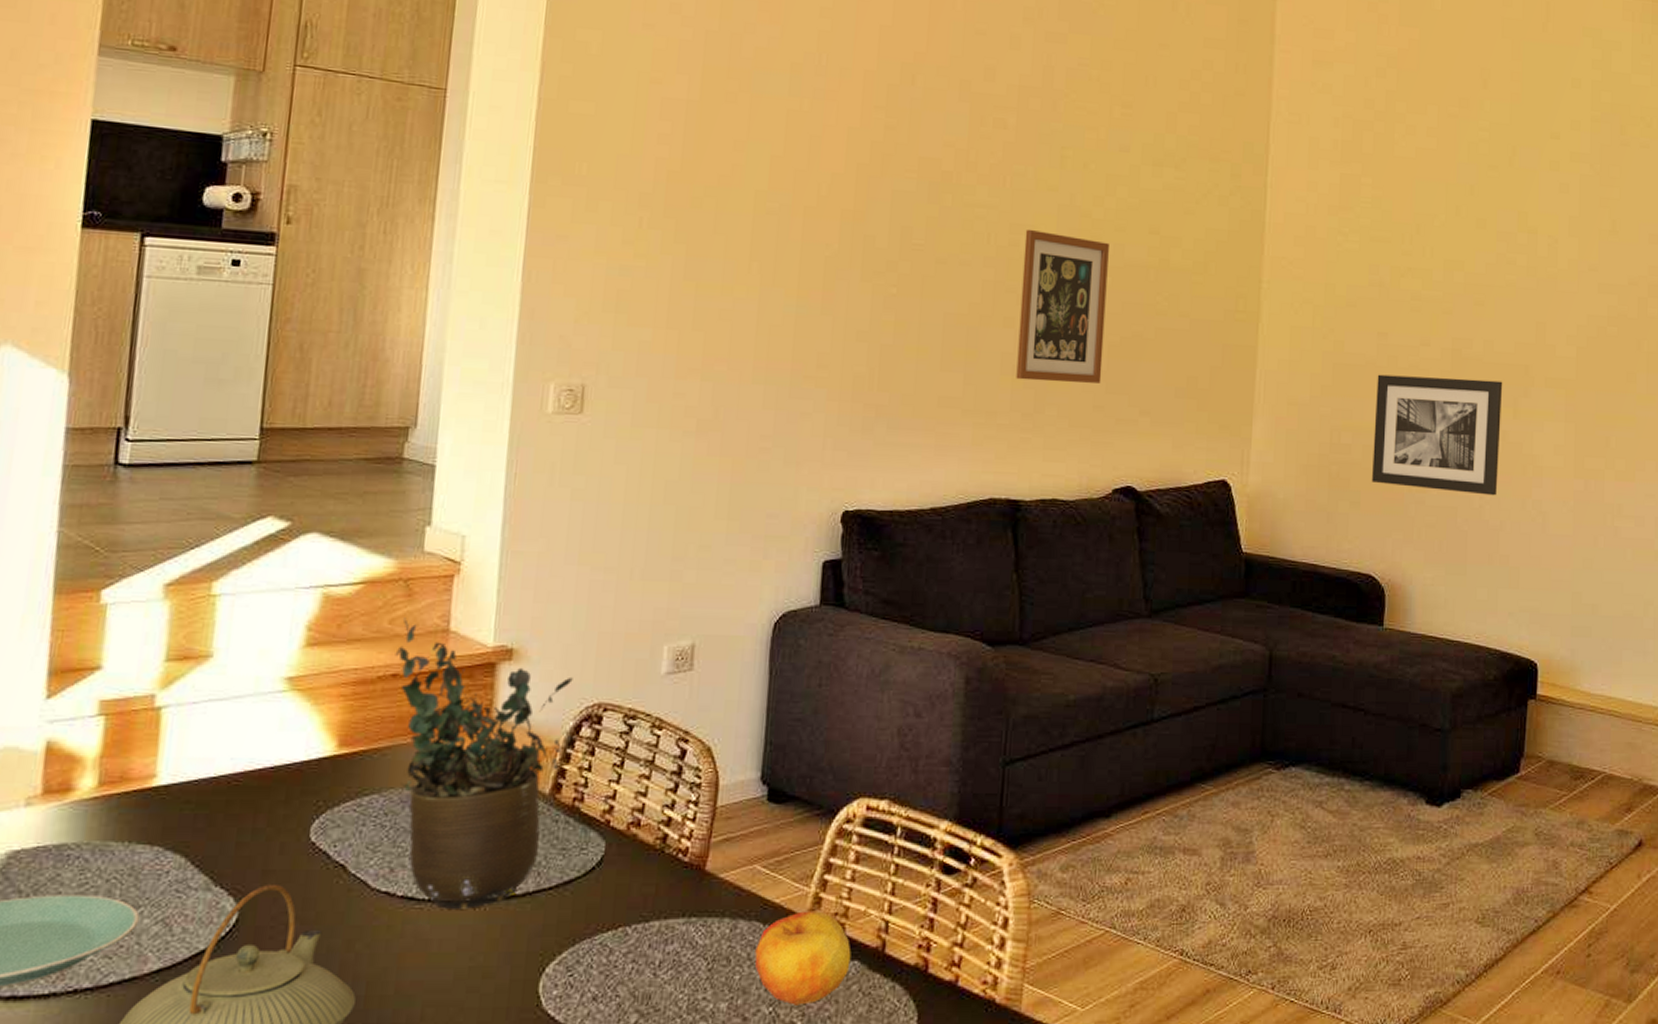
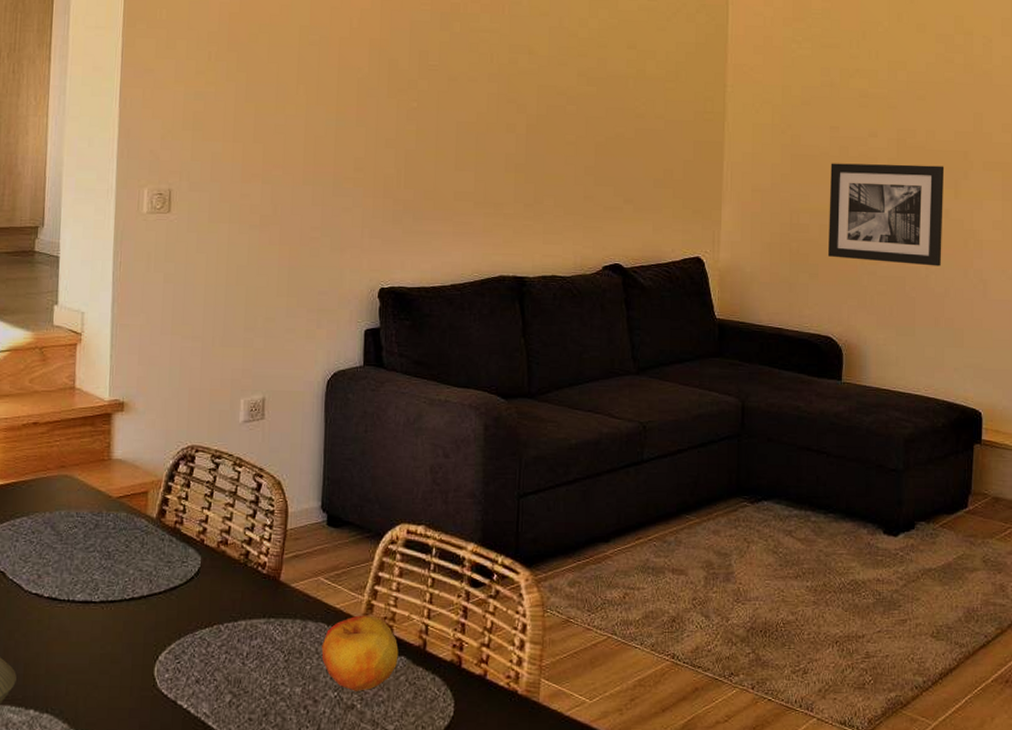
potted plant: present [395,617,573,909] -> none [35,377,171,608]
wall art: present [1016,229,1109,383] -> none [518,48,594,178]

